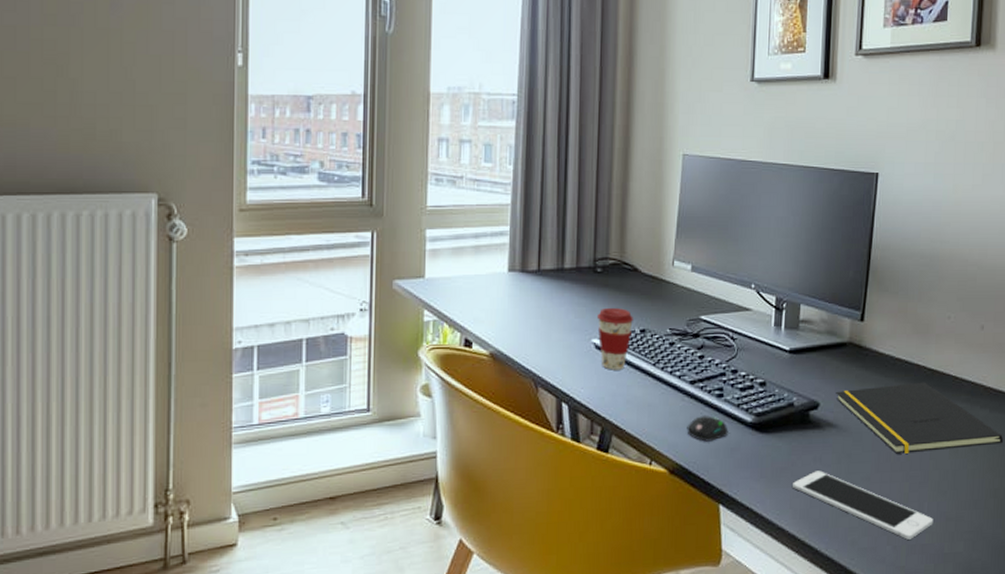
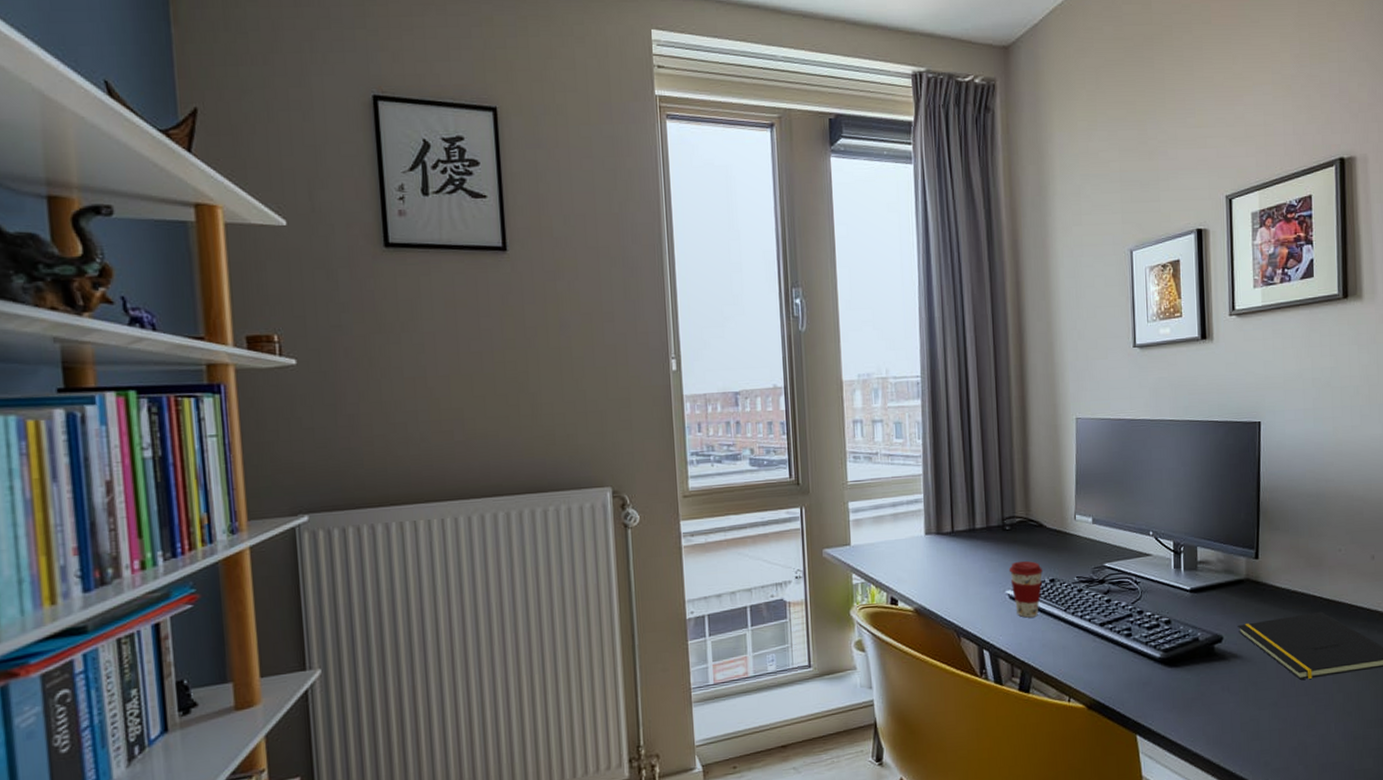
mouse: present [687,416,728,442] -> none [1100,654,1139,678]
cell phone: present [793,470,934,540] -> none [1204,699,1342,759]

